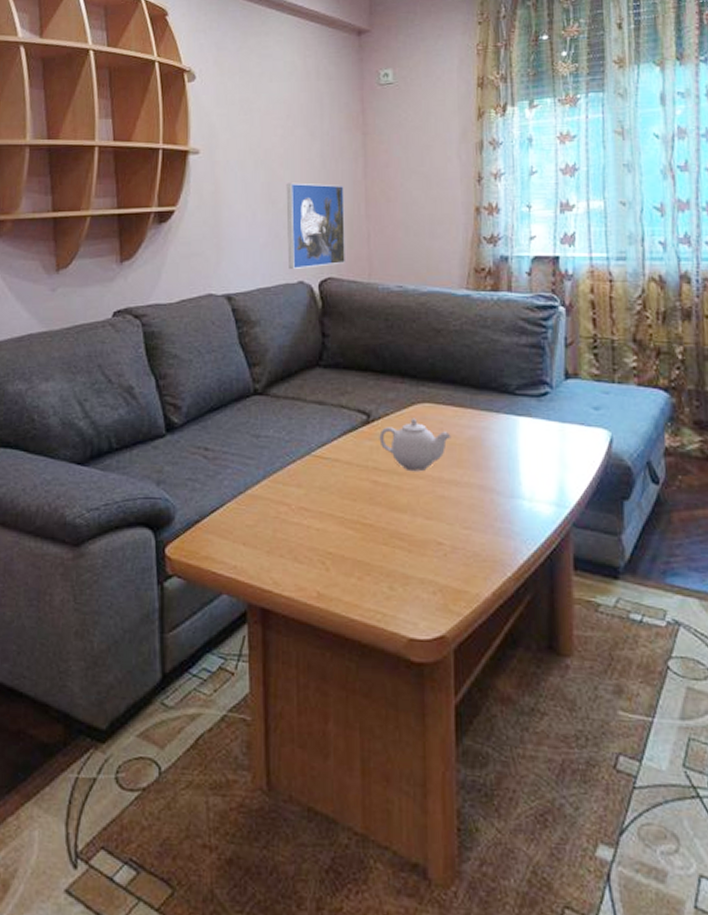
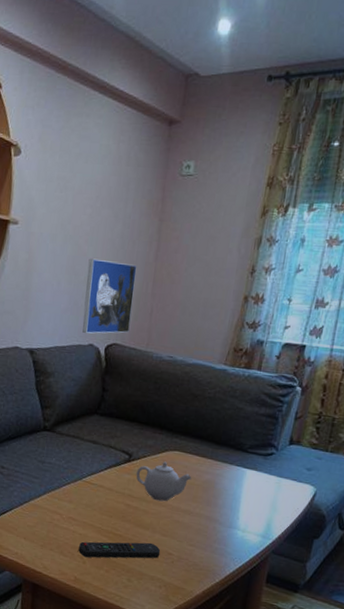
remote control: none [318,530,427,562] -> present [78,541,161,559]

